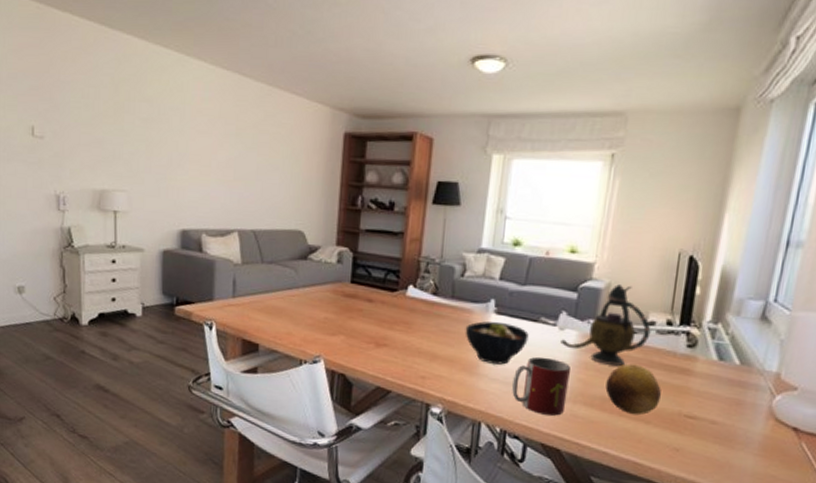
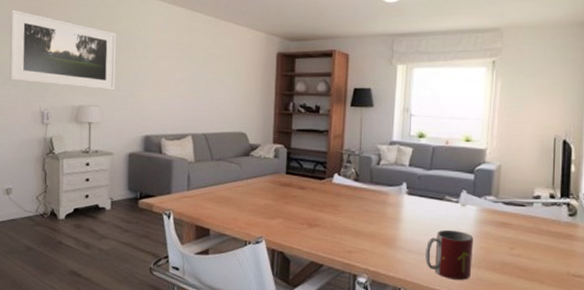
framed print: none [14,65,147,172] -> present [9,9,117,90]
bowl: present [465,321,529,365] -> none [383,201,436,238]
teapot: present [560,284,651,366] -> none [463,166,538,234]
fruit: present [605,364,661,416] -> none [504,232,551,277]

